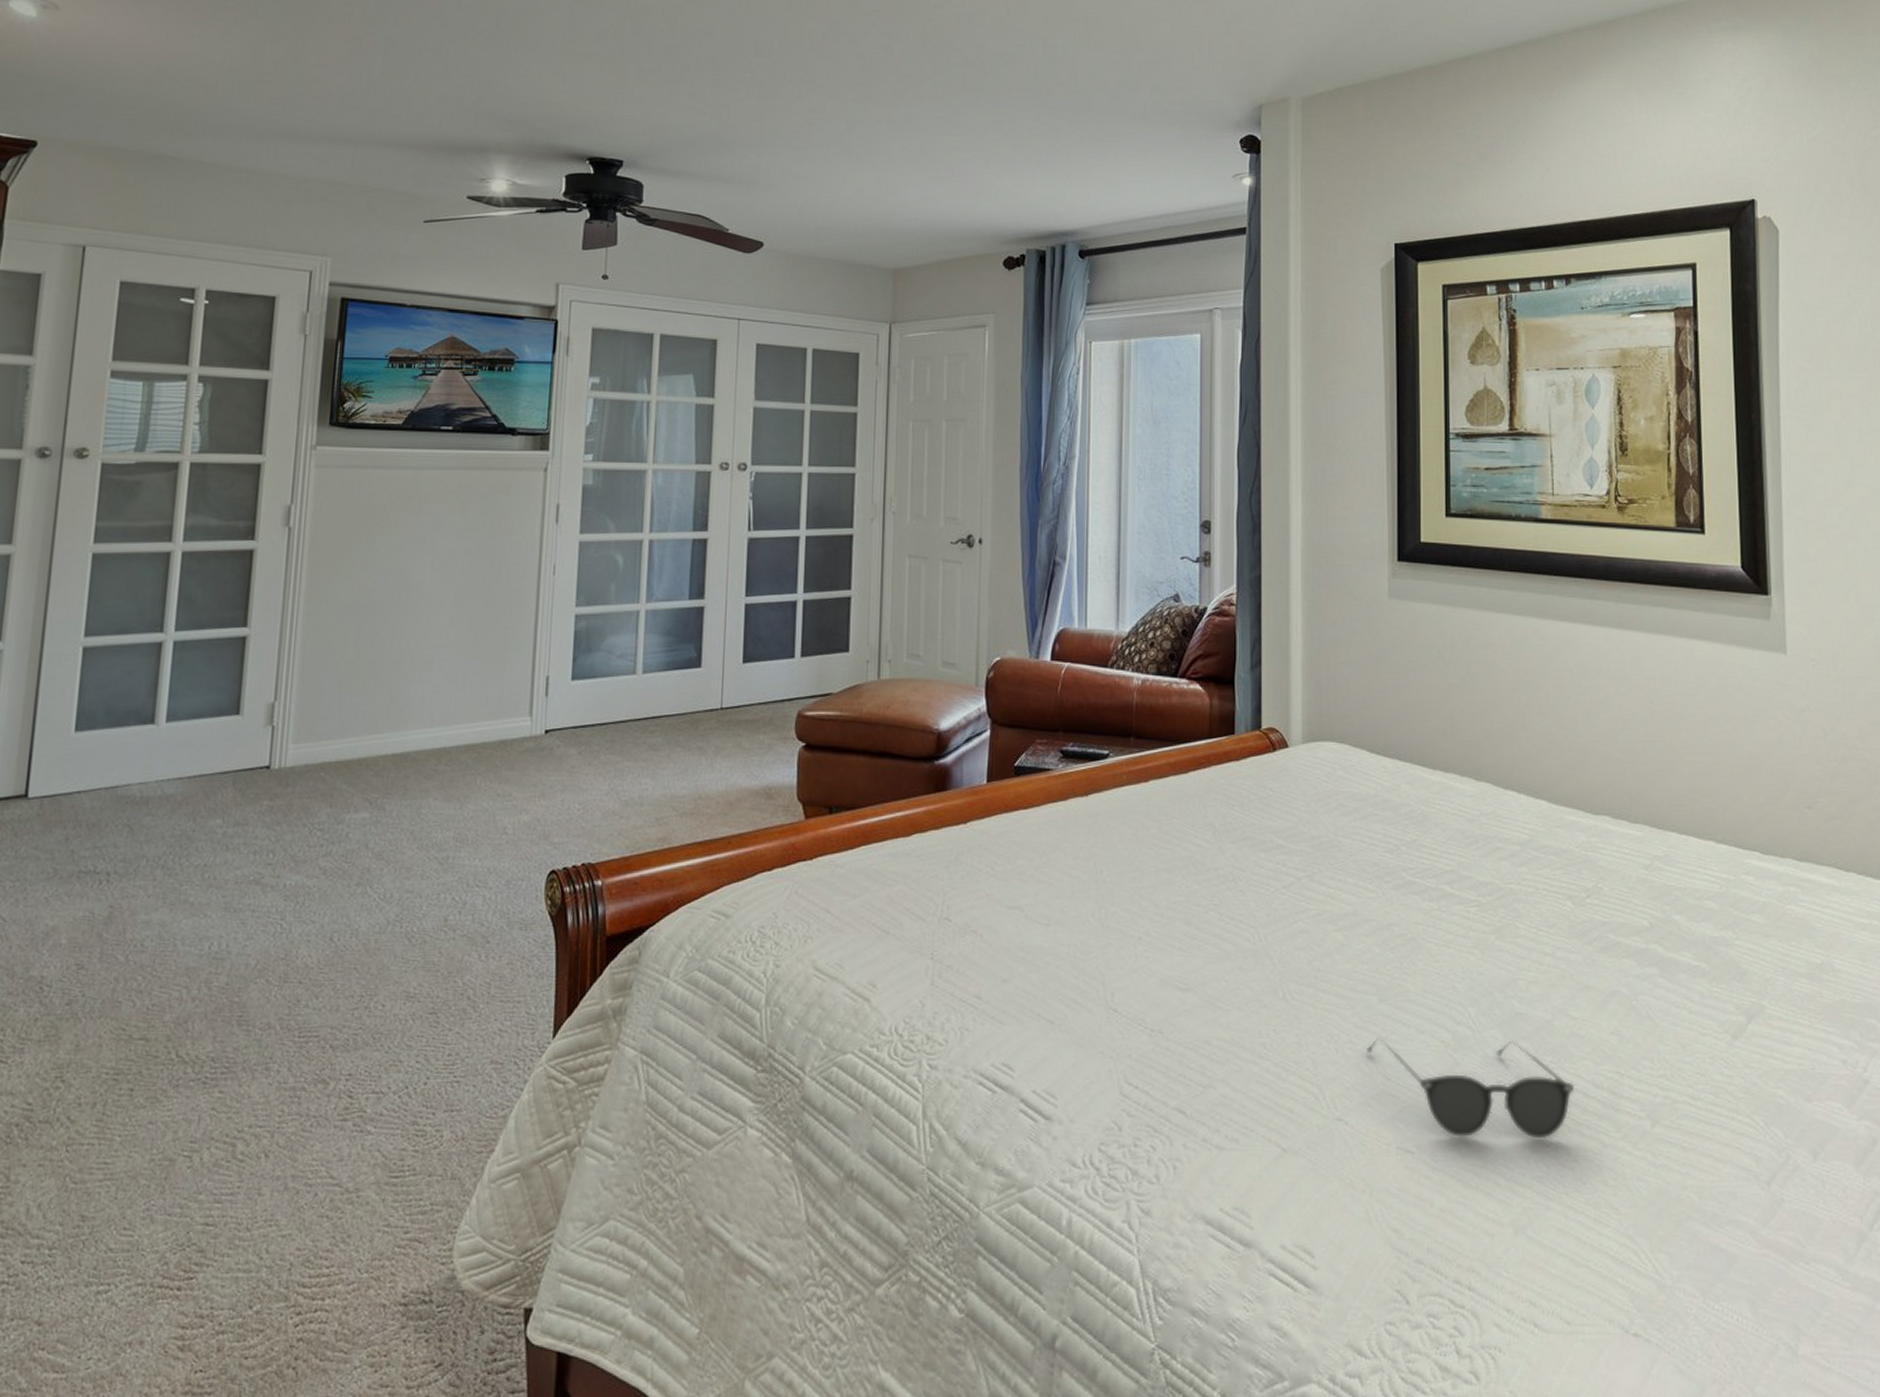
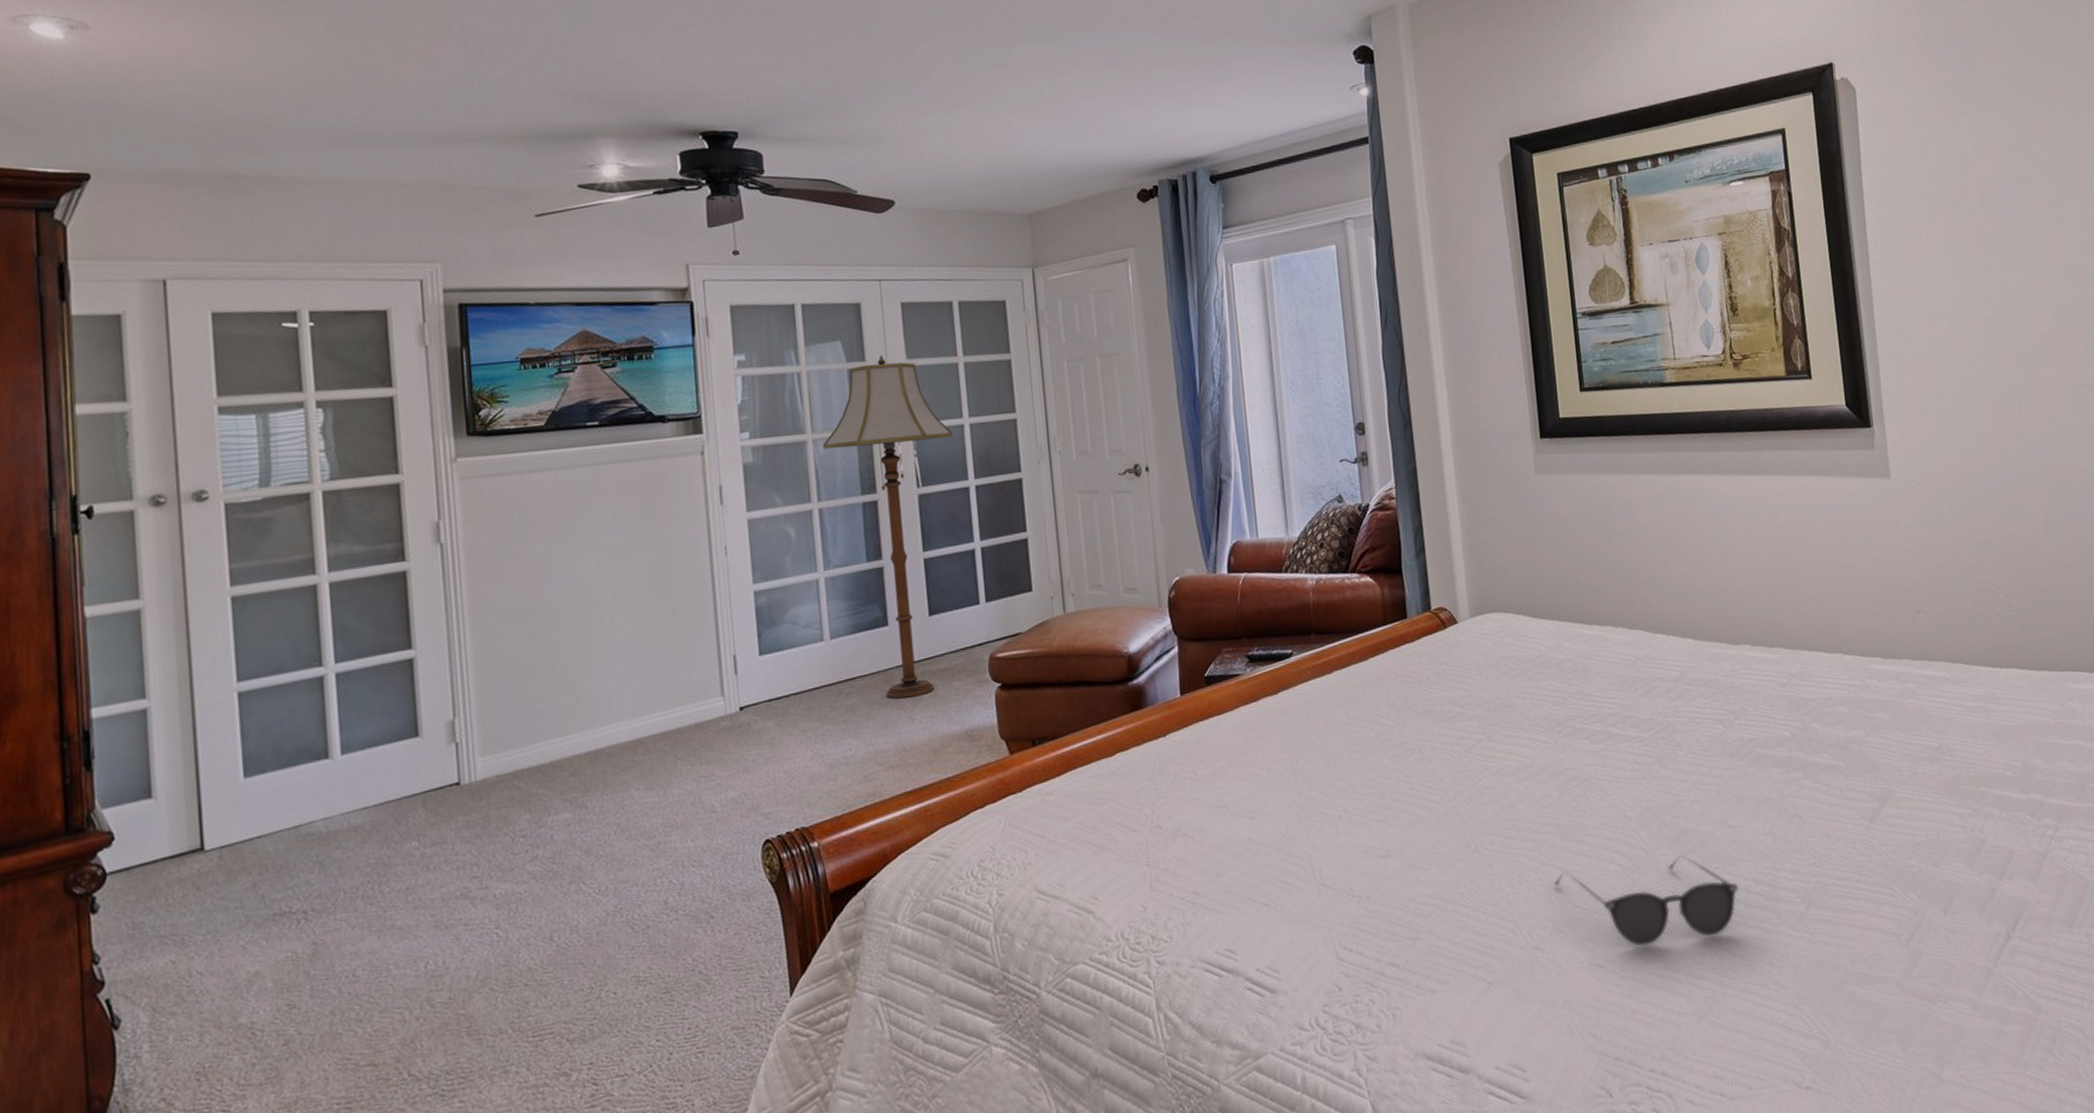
floor lamp: none [662,393,790,745] -> present [823,355,953,699]

